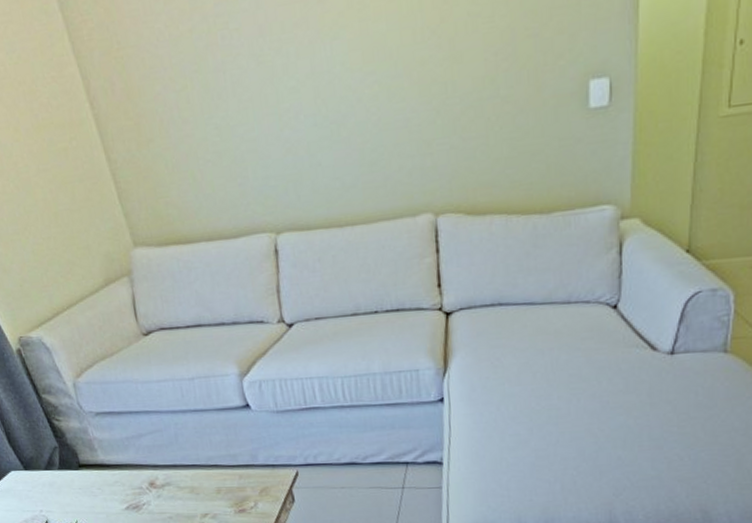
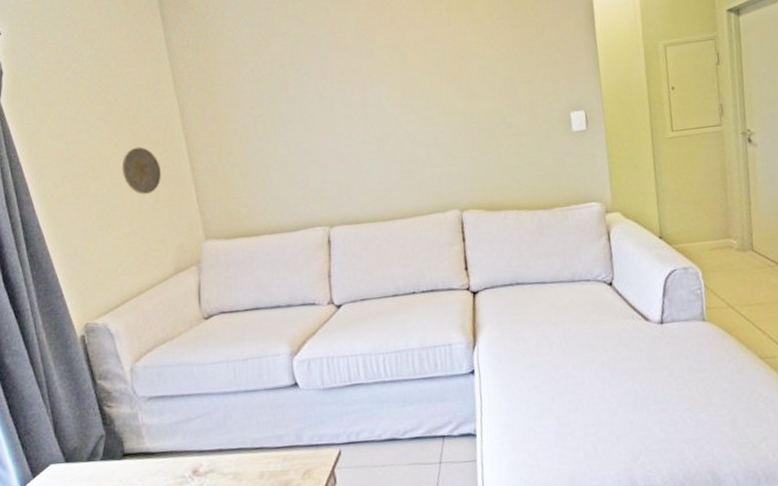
decorative plate: none [26,132,75,193] -> present [121,146,162,195]

